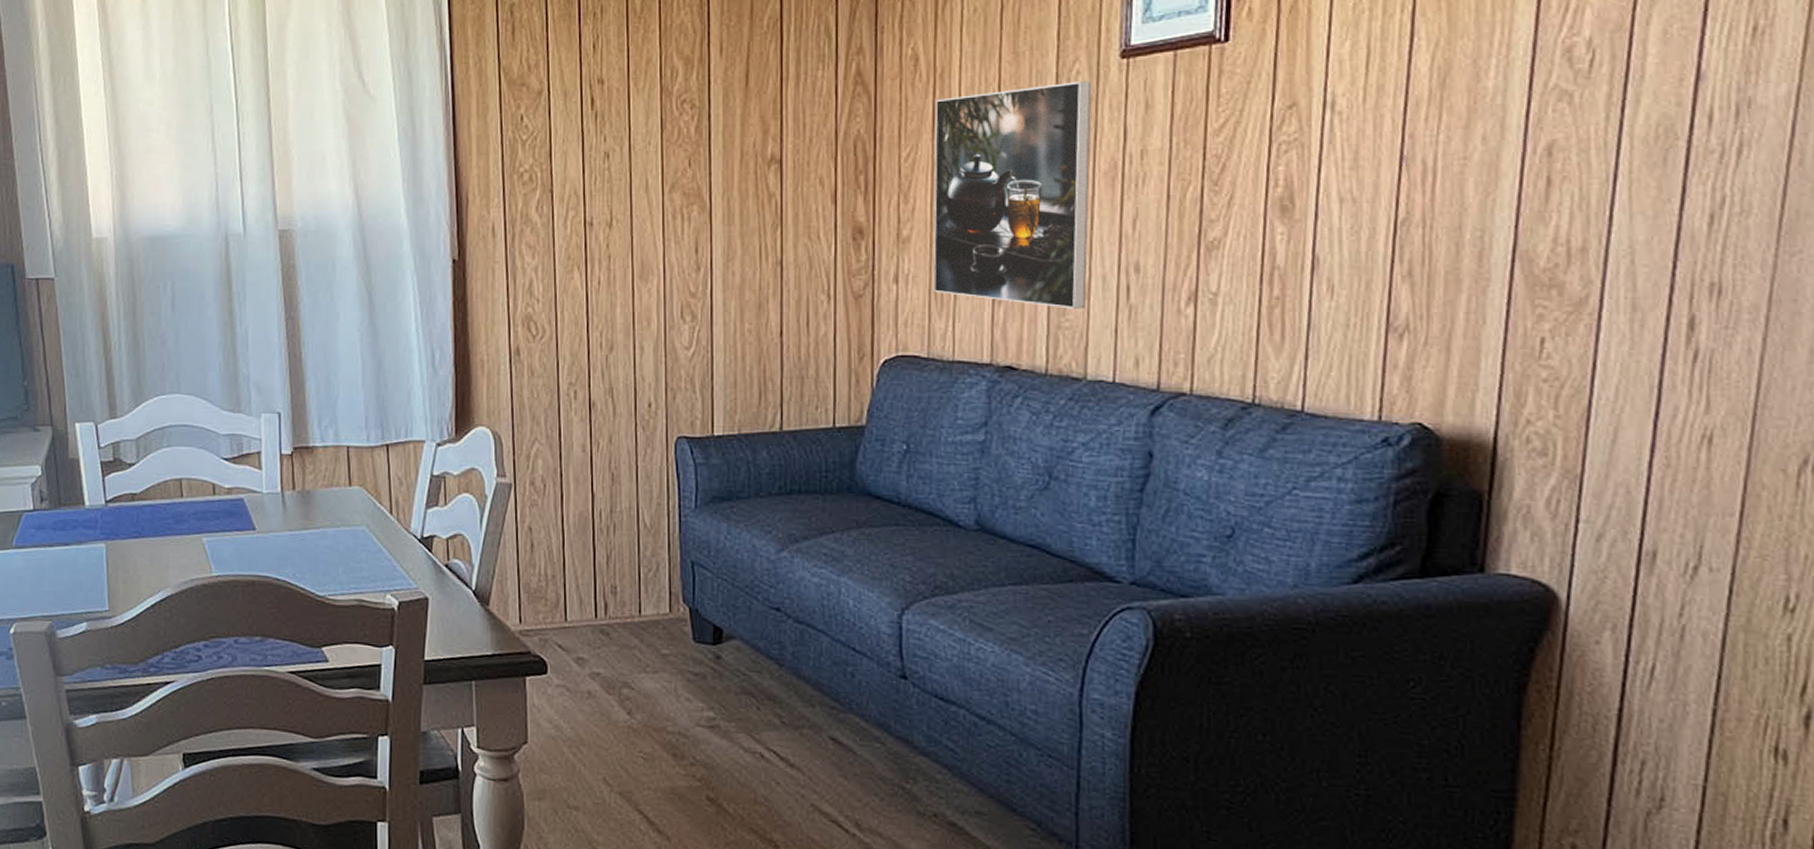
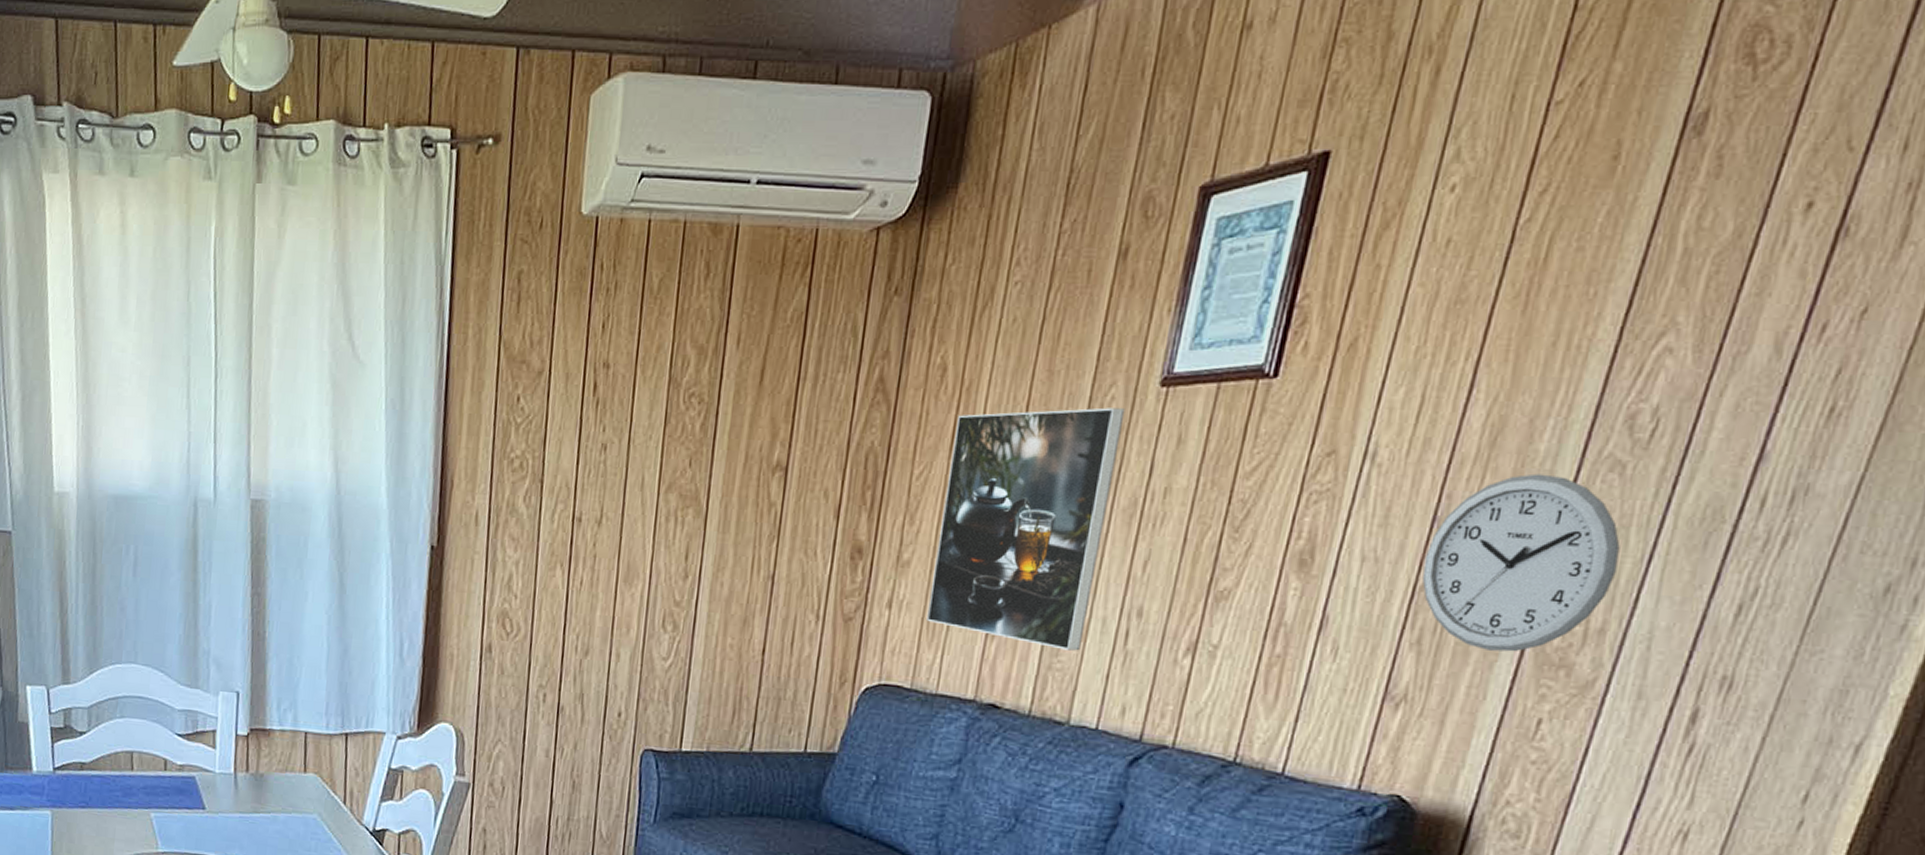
wall clock: none [1399,108,1586,276] -> present [1422,473,1621,652]

